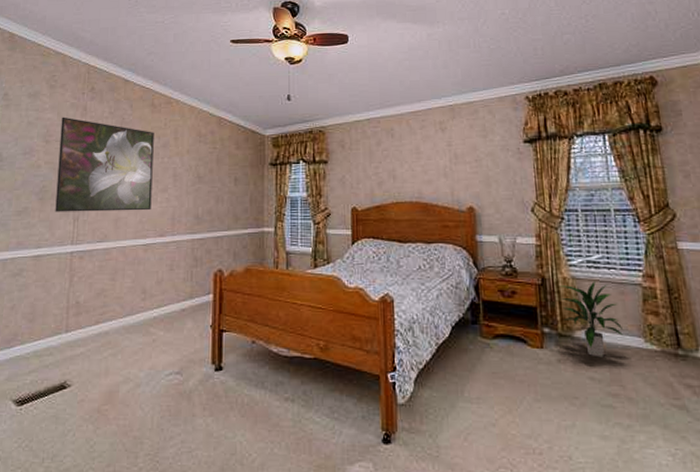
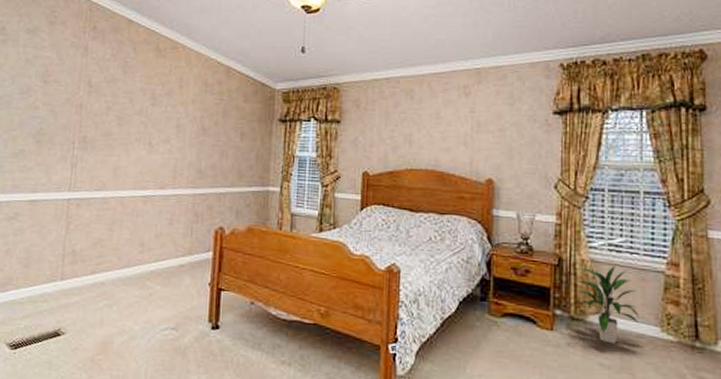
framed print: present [55,117,154,212] -> none [52,56,158,161]

